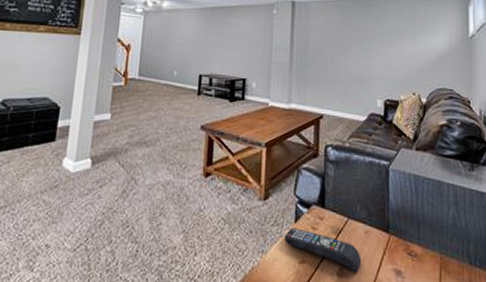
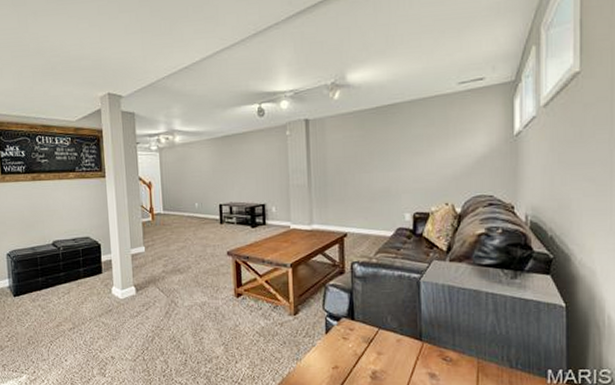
remote control: present [284,227,362,272] -> none [317,338,395,375]

